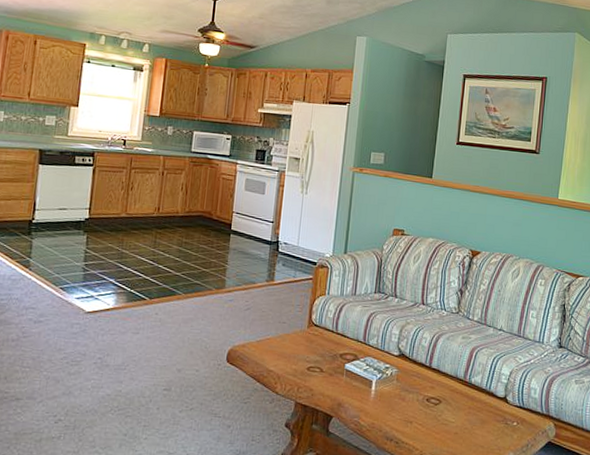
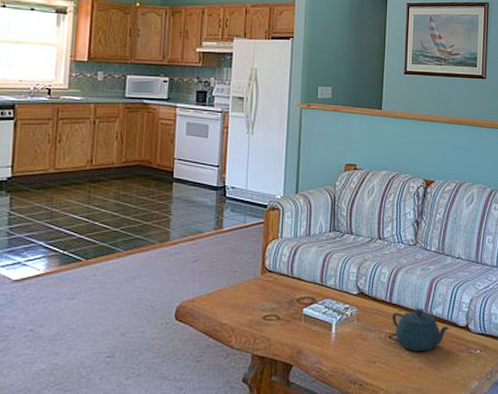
teapot: none [430,375,488,418] -> present [392,308,450,352]

